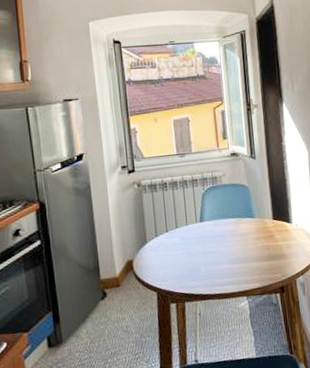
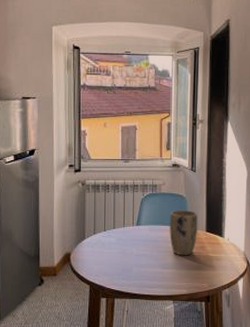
plant pot: none [233,199,265,248] -> present [169,210,198,256]

